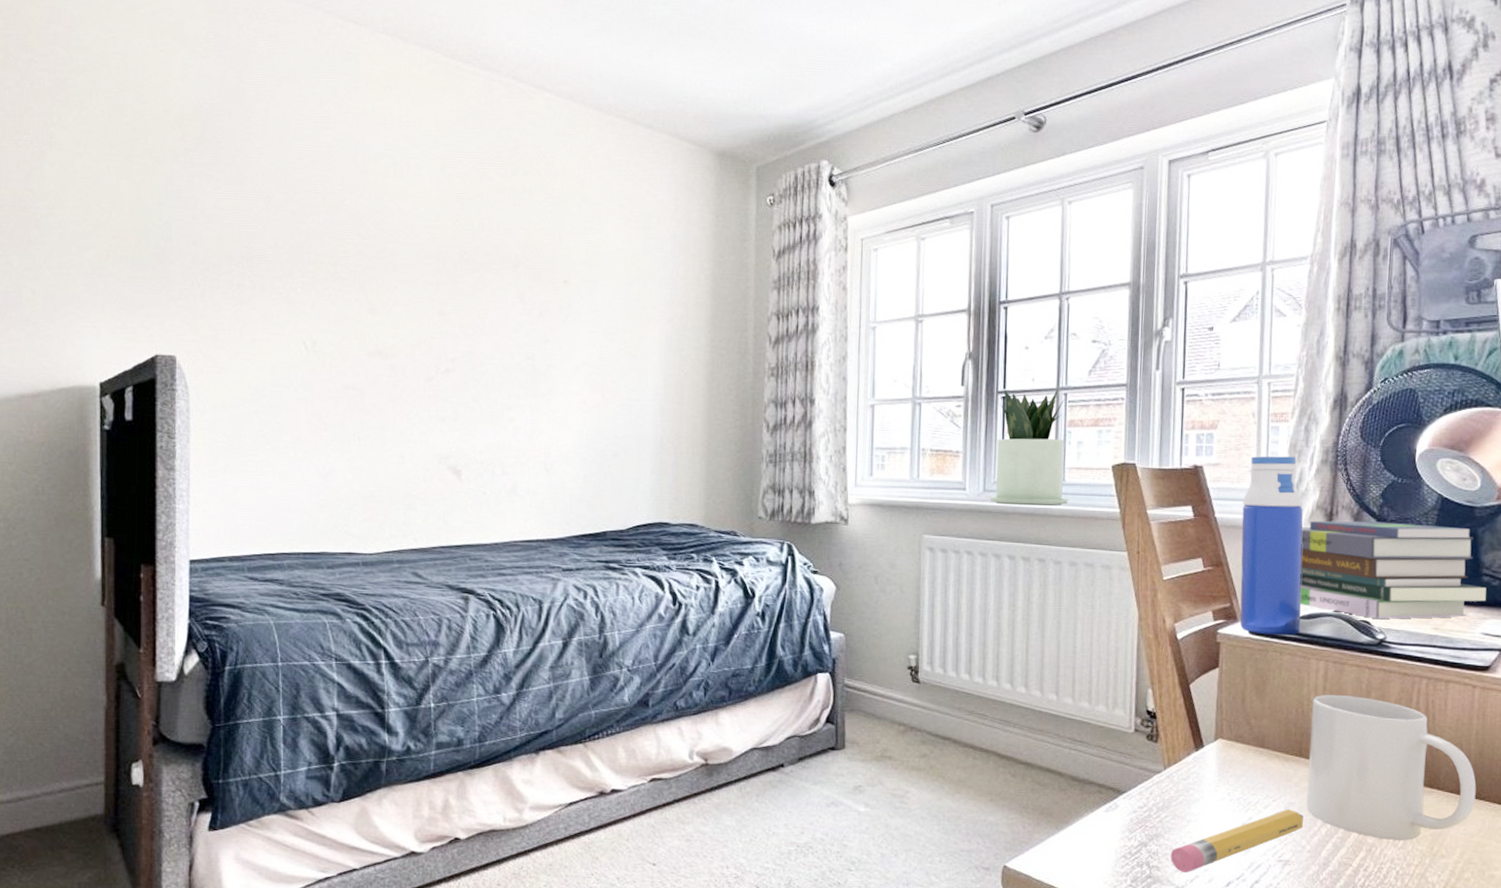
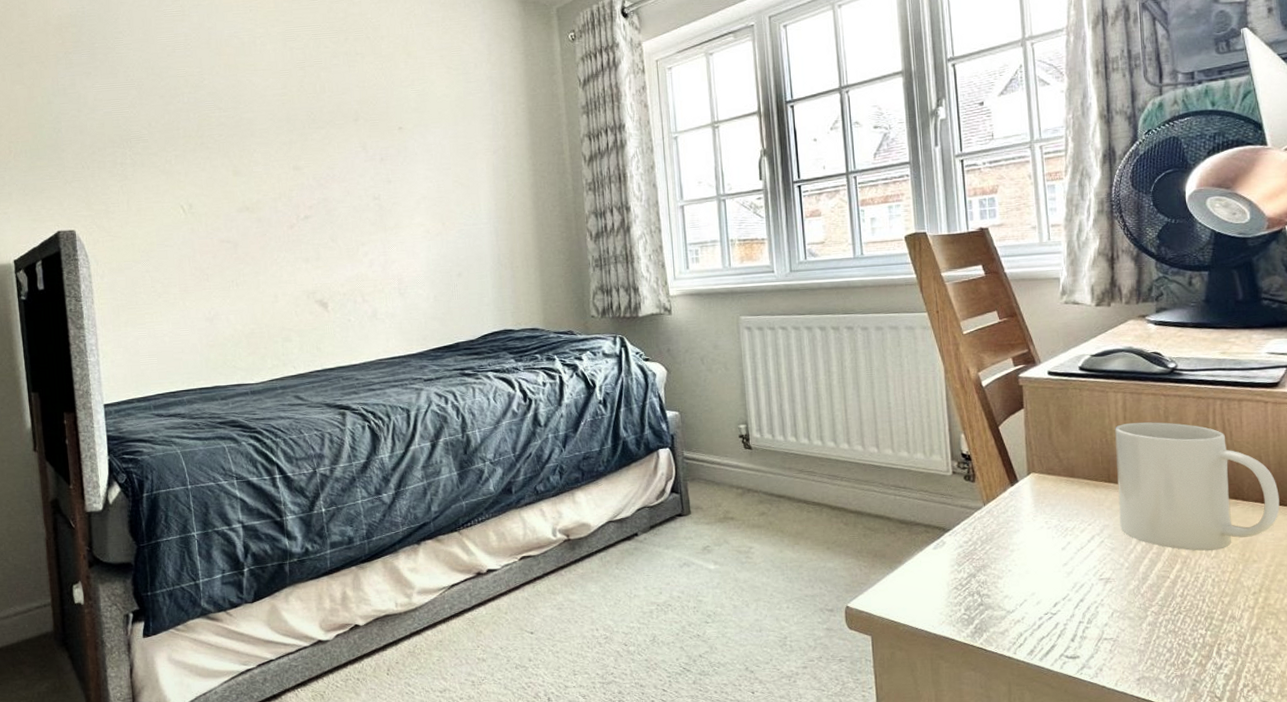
planter: present [989,389,1070,507] -> none [795,173,870,282]
pencil: present [1170,808,1303,872] -> none [998,530,1119,598]
water bottle: present [1240,455,1303,637] -> none [1029,210,1096,375]
books: present [1300,520,1486,619] -> none [1086,258,1268,350]

